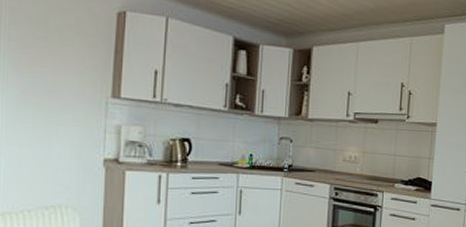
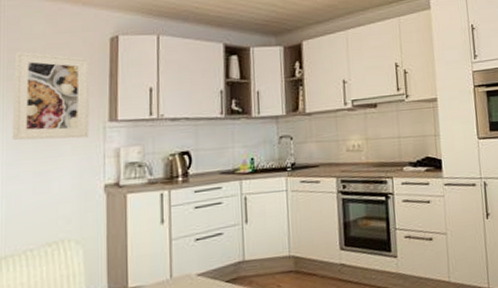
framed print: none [12,11,95,110] -> present [12,51,90,140]

